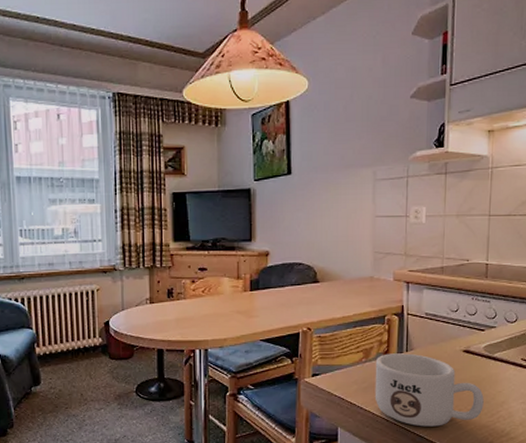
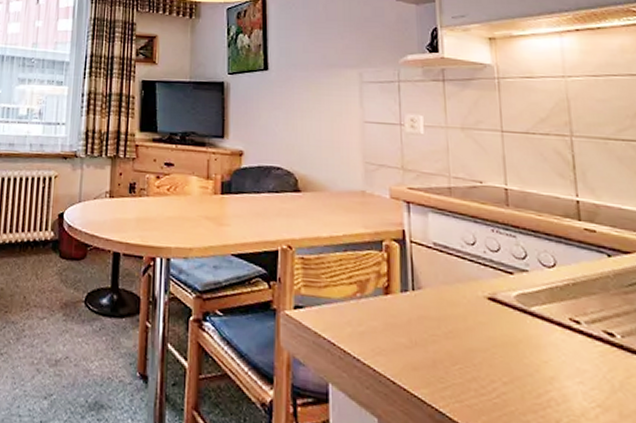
mug: present [374,353,484,427] -> none [373,290,525,402]

